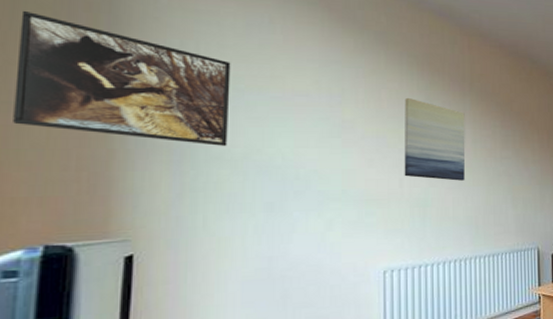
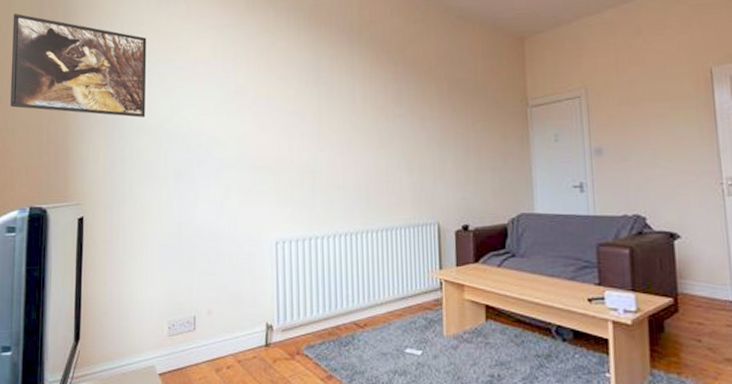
wall art: present [404,97,466,181] -> none [292,55,355,145]

